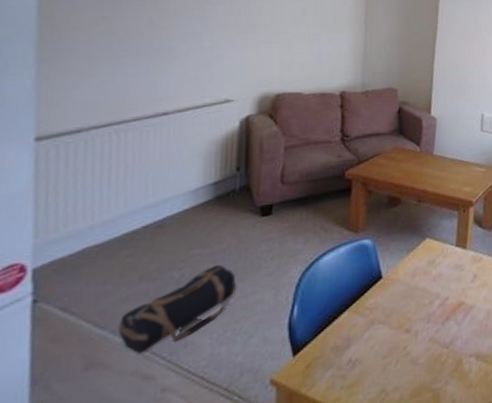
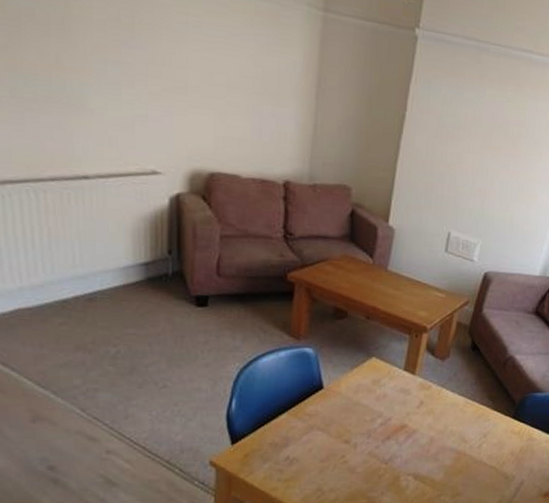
duffel bag: present [117,264,236,354] -> none [59,347,173,416]

